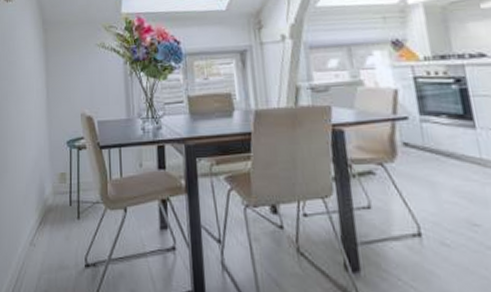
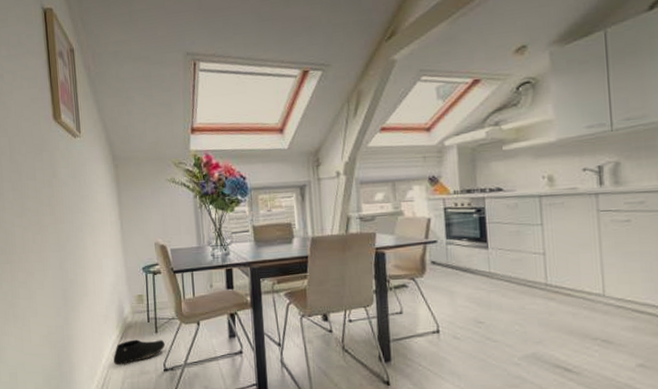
shoe: none [30,226,88,257] -> present [113,339,165,366]

